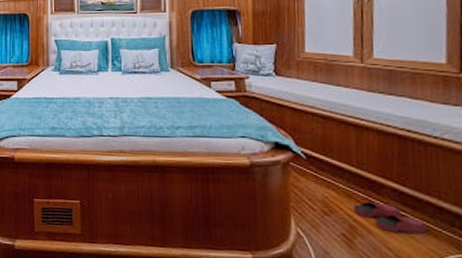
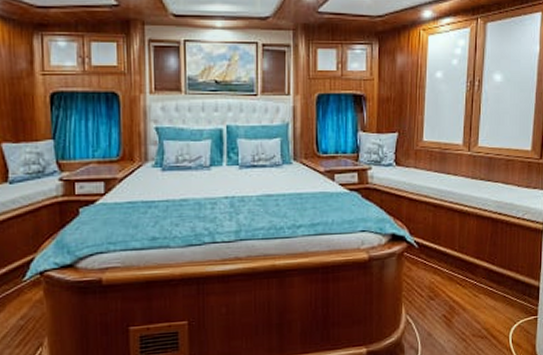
slippers: present [353,201,427,234] -> none [454,281,507,308]

